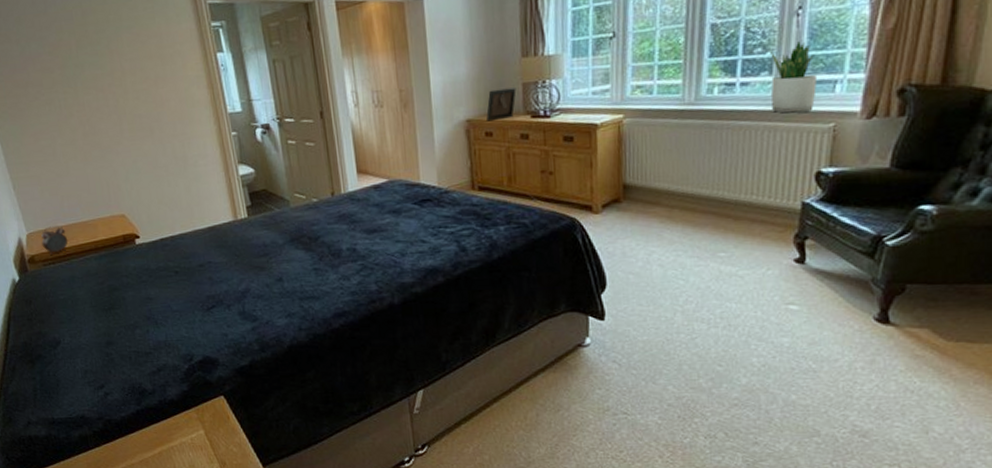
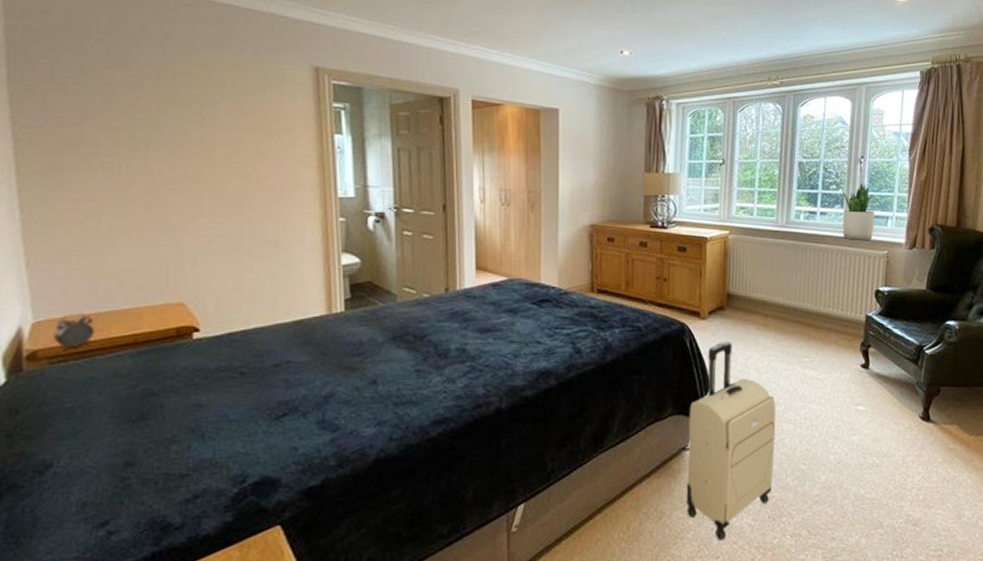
picture frame: present [486,87,517,122] -> none [610,199,638,228]
suitcase: none [584,236,686,436] -> present [686,341,776,541]

